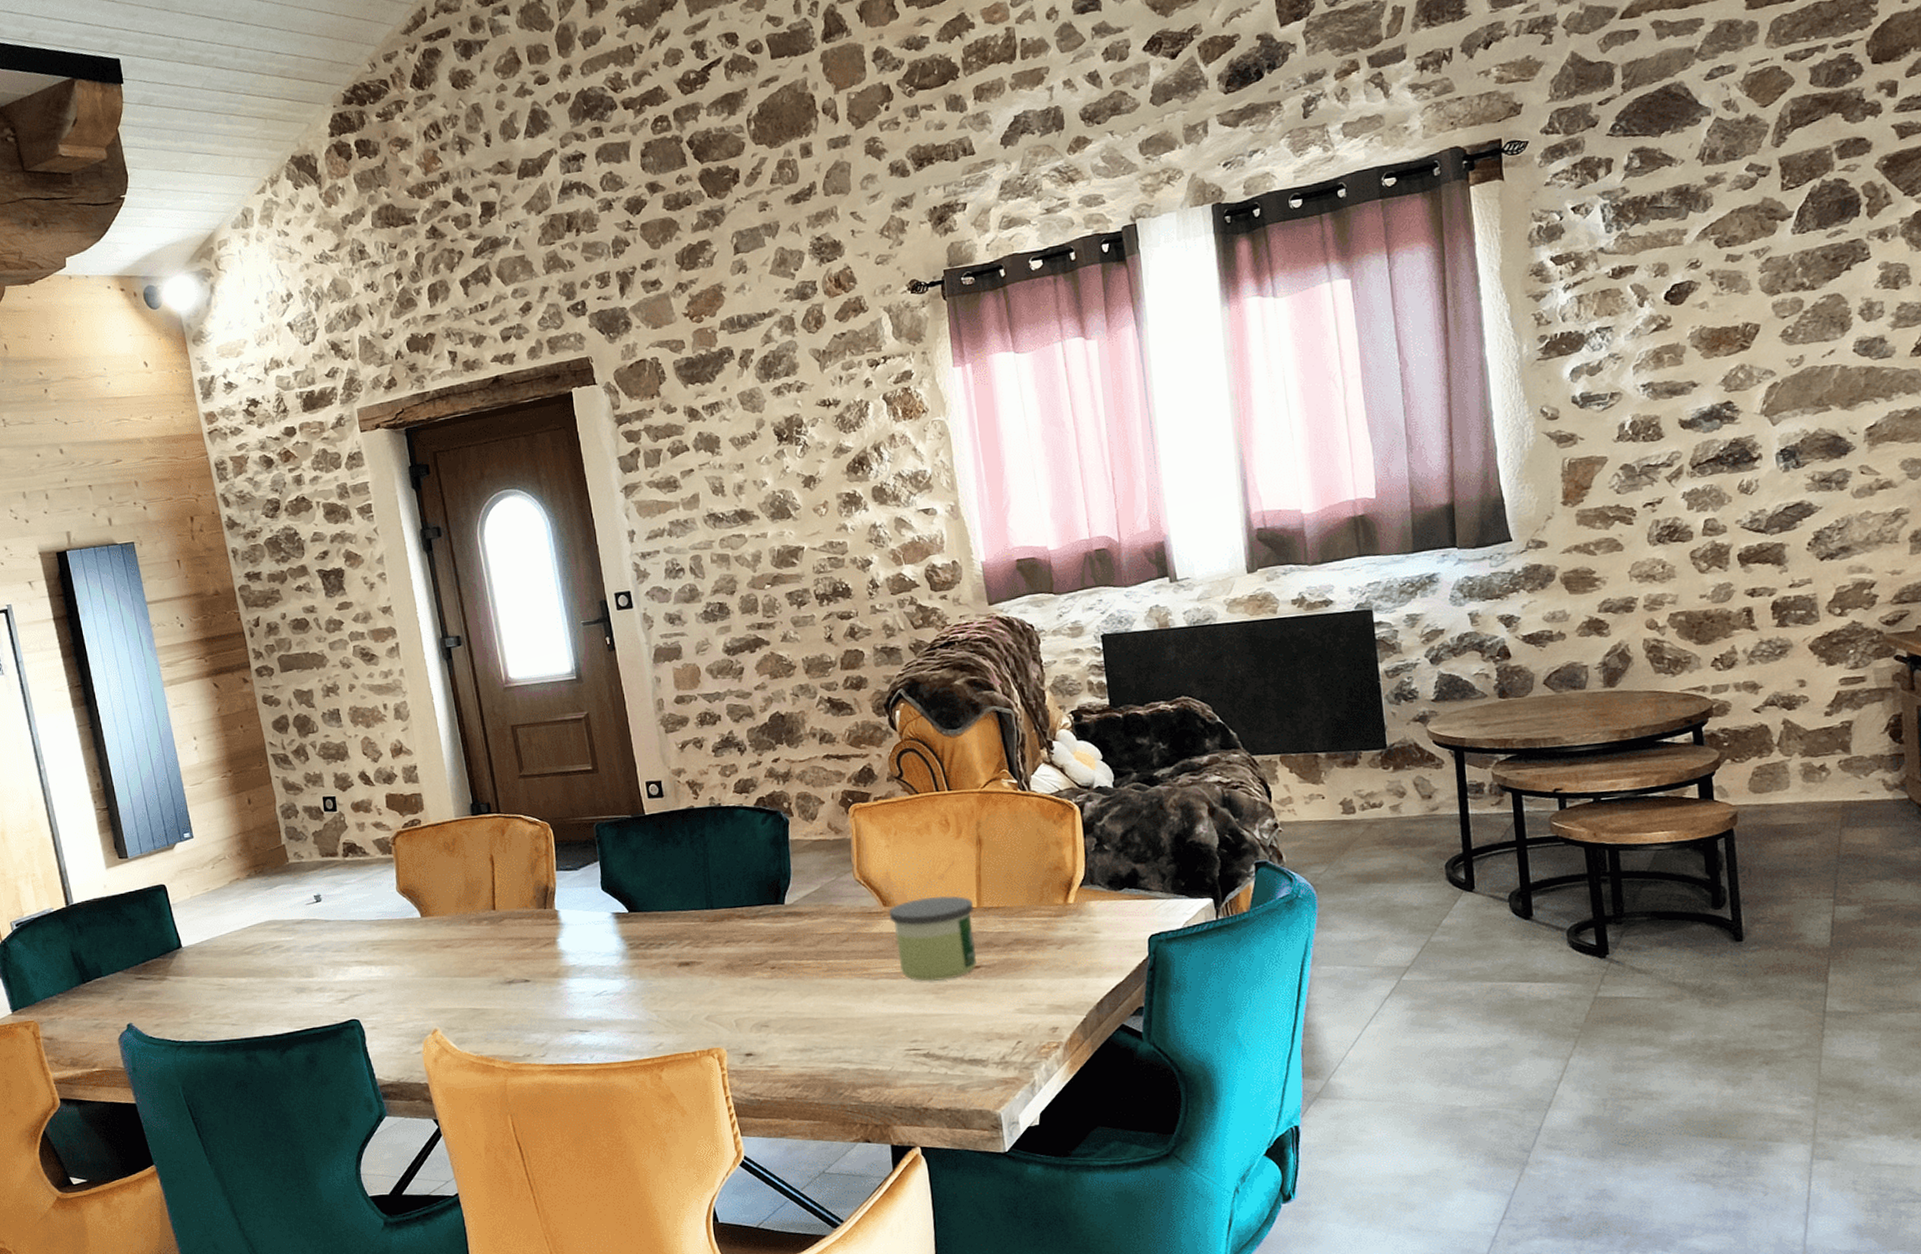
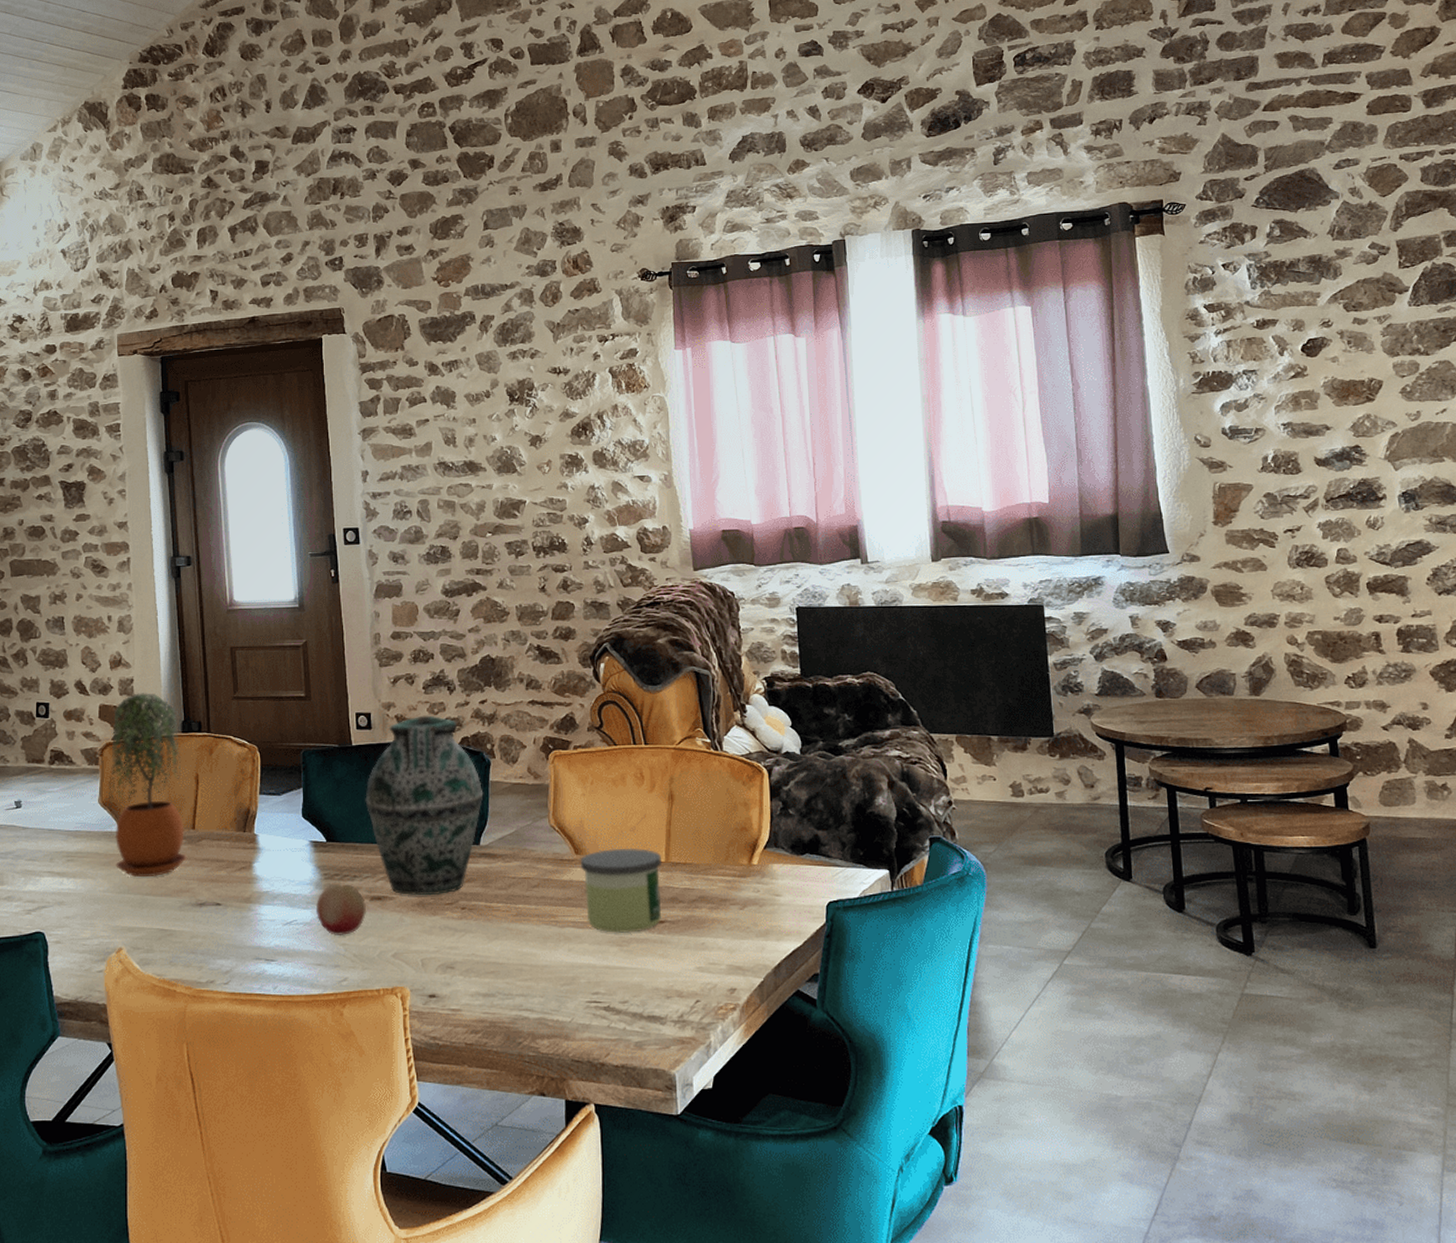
potted plant: none [401,778,491,960] -> present [109,693,187,878]
fruit: none [623,952,676,1003] -> present [315,883,367,935]
vase: none [663,778,784,959] -> present [365,715,484,896]

